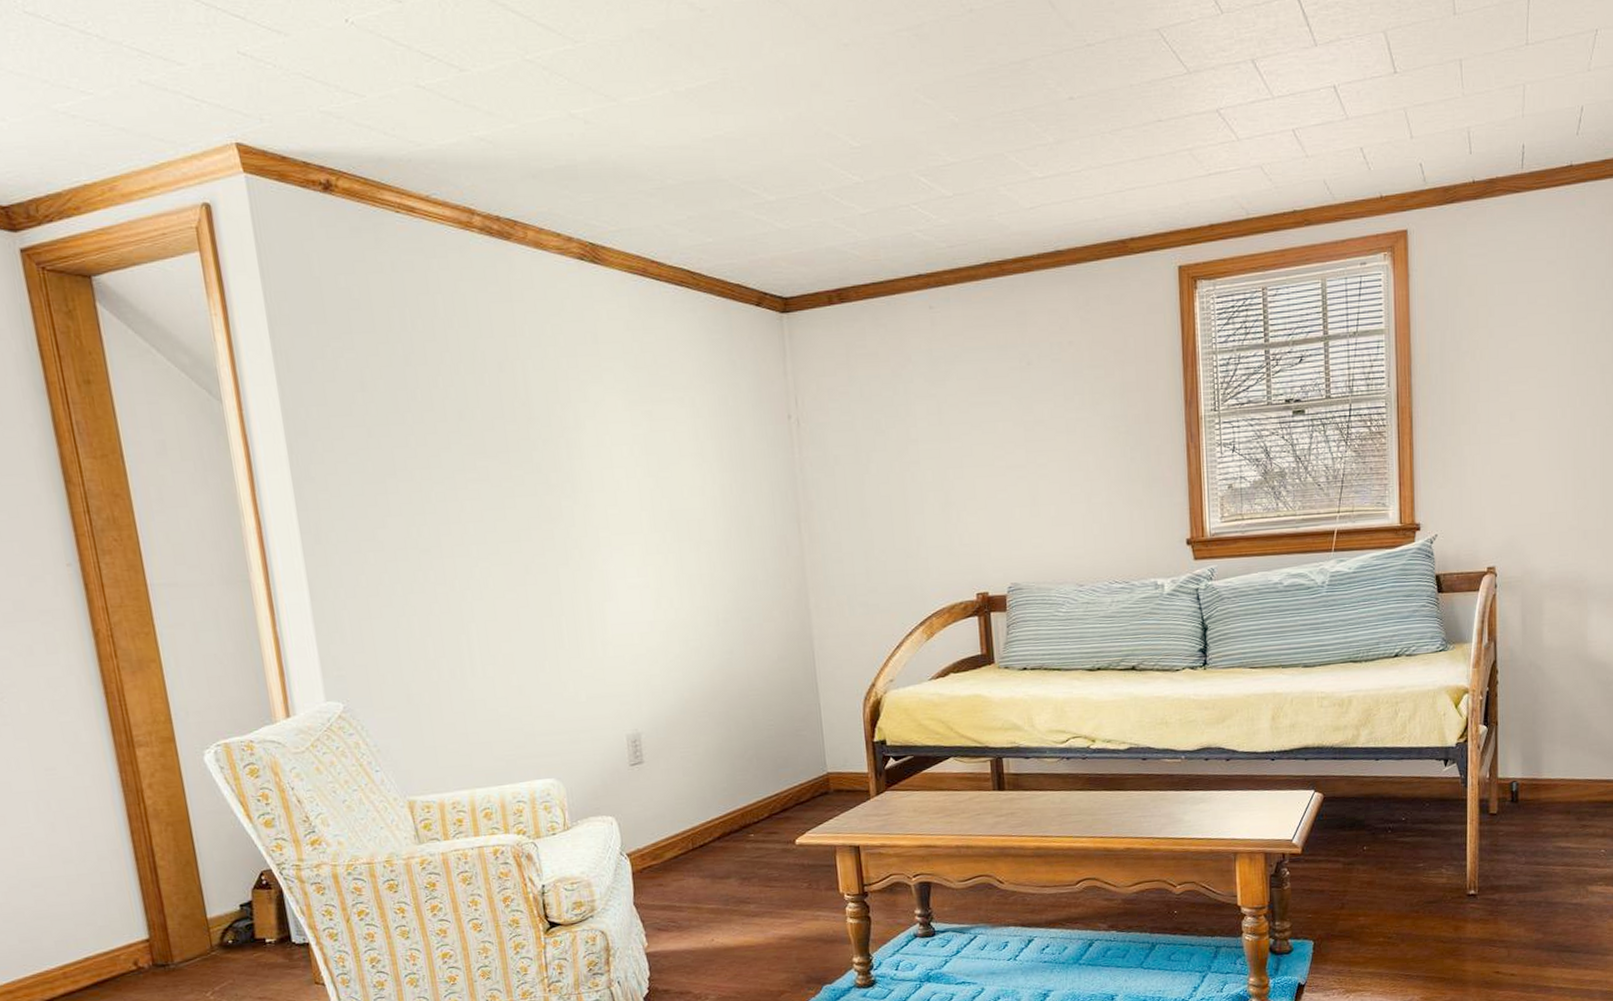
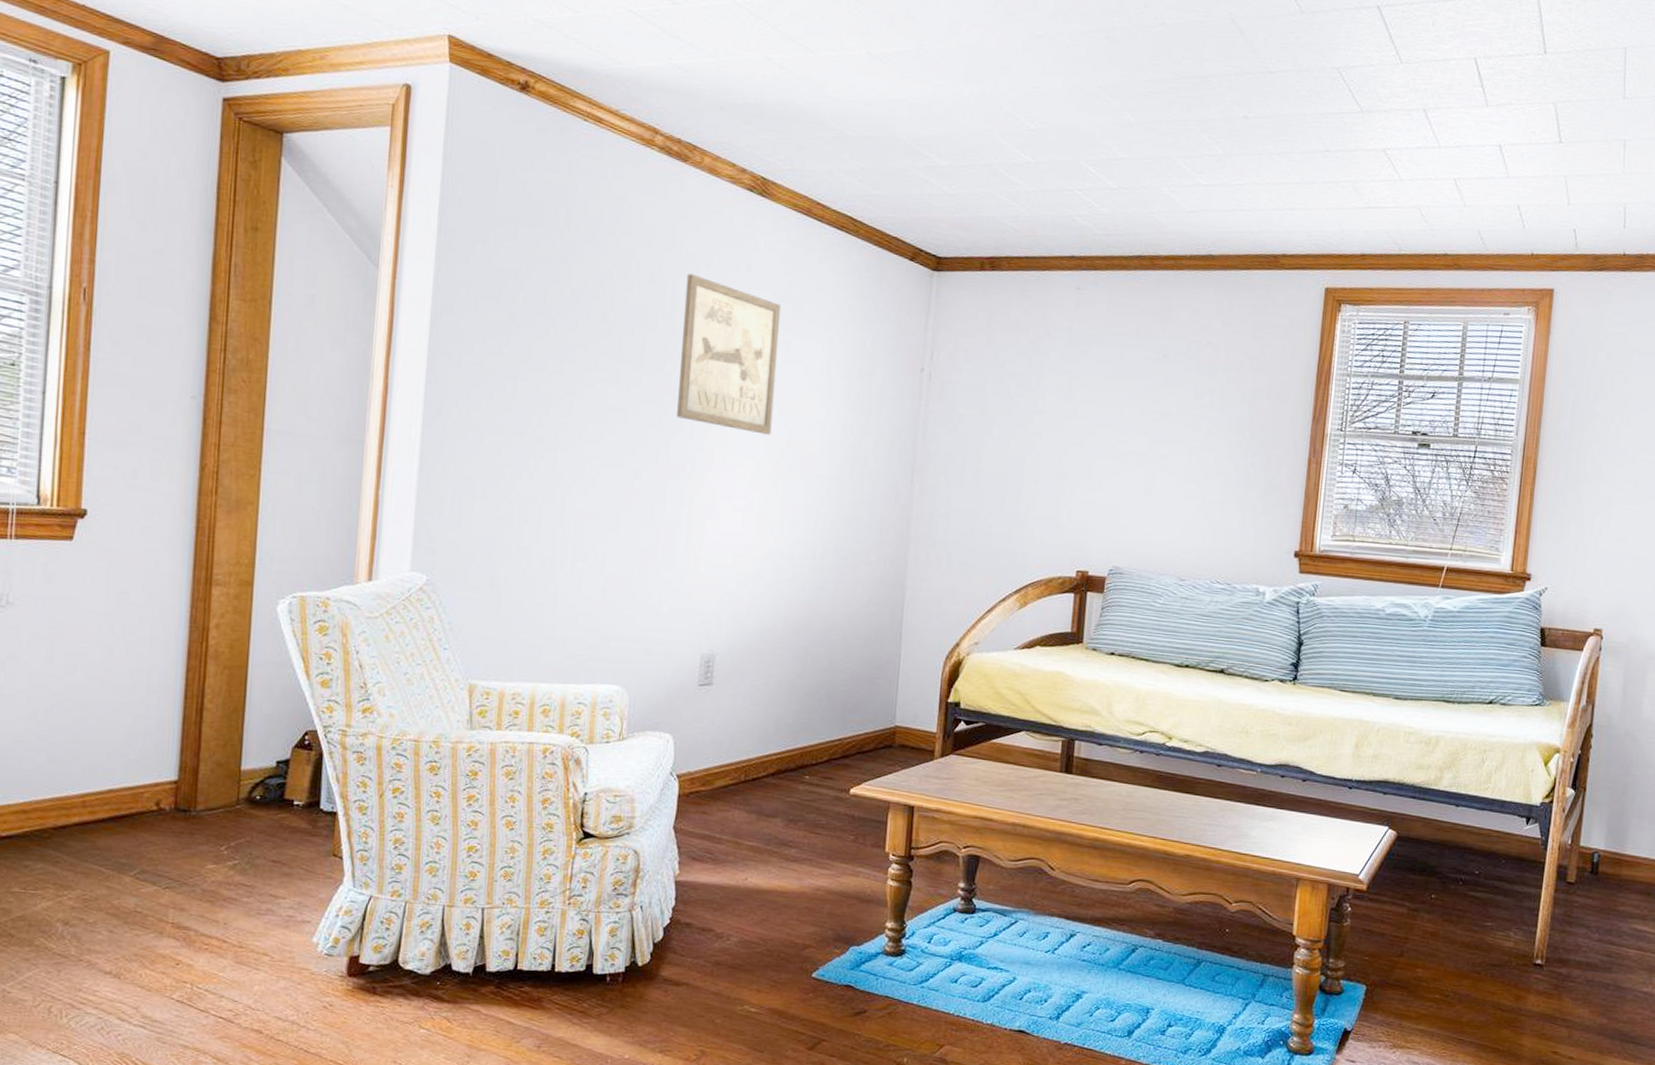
wall art: none [534,356,652,509] -> present [677,274,782,435]

